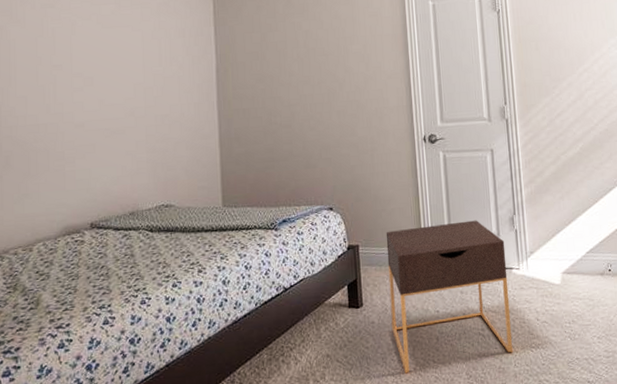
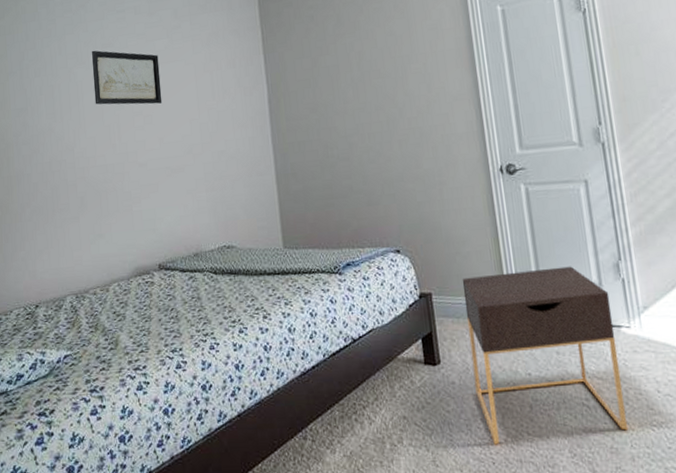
wall art: none [28,9,105,67] -> present [92,50,163,105]

